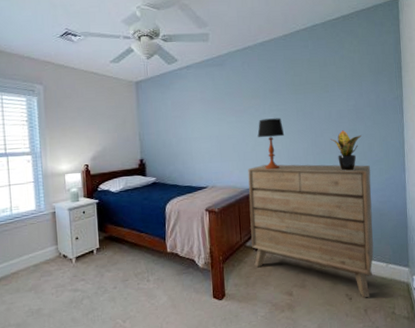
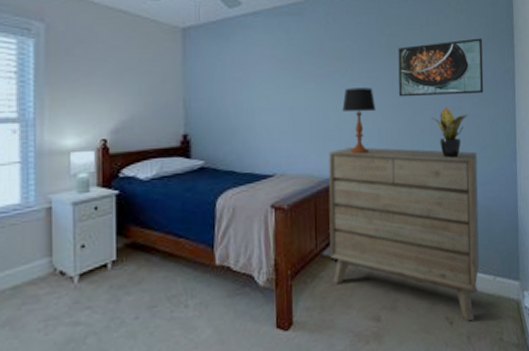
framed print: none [301,72,375,124] -> present [398,38,484,97]

